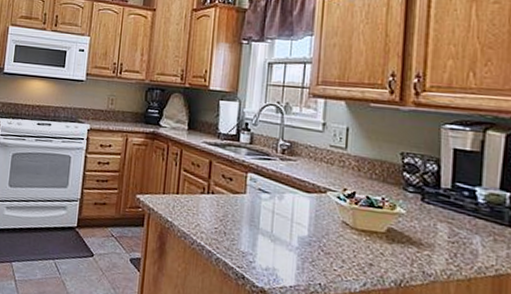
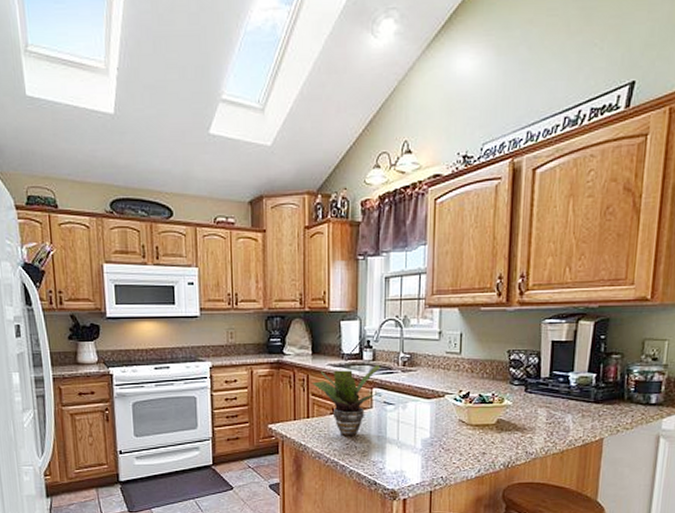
potted plant: none [185,148,258,221] -> present [312,365,381,437]

